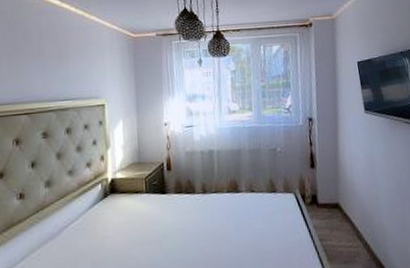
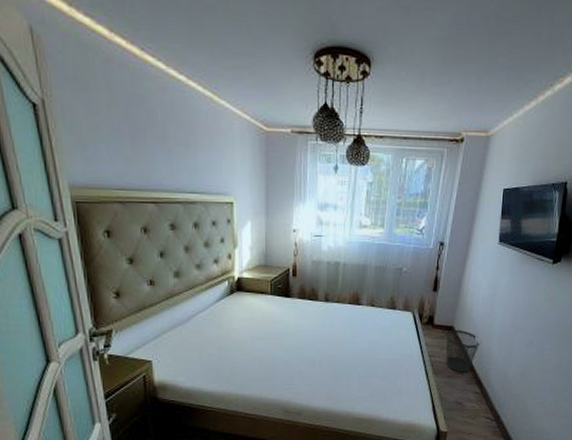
wastebasket: none [333,205,371,256] -> present [445,329,481,373]

